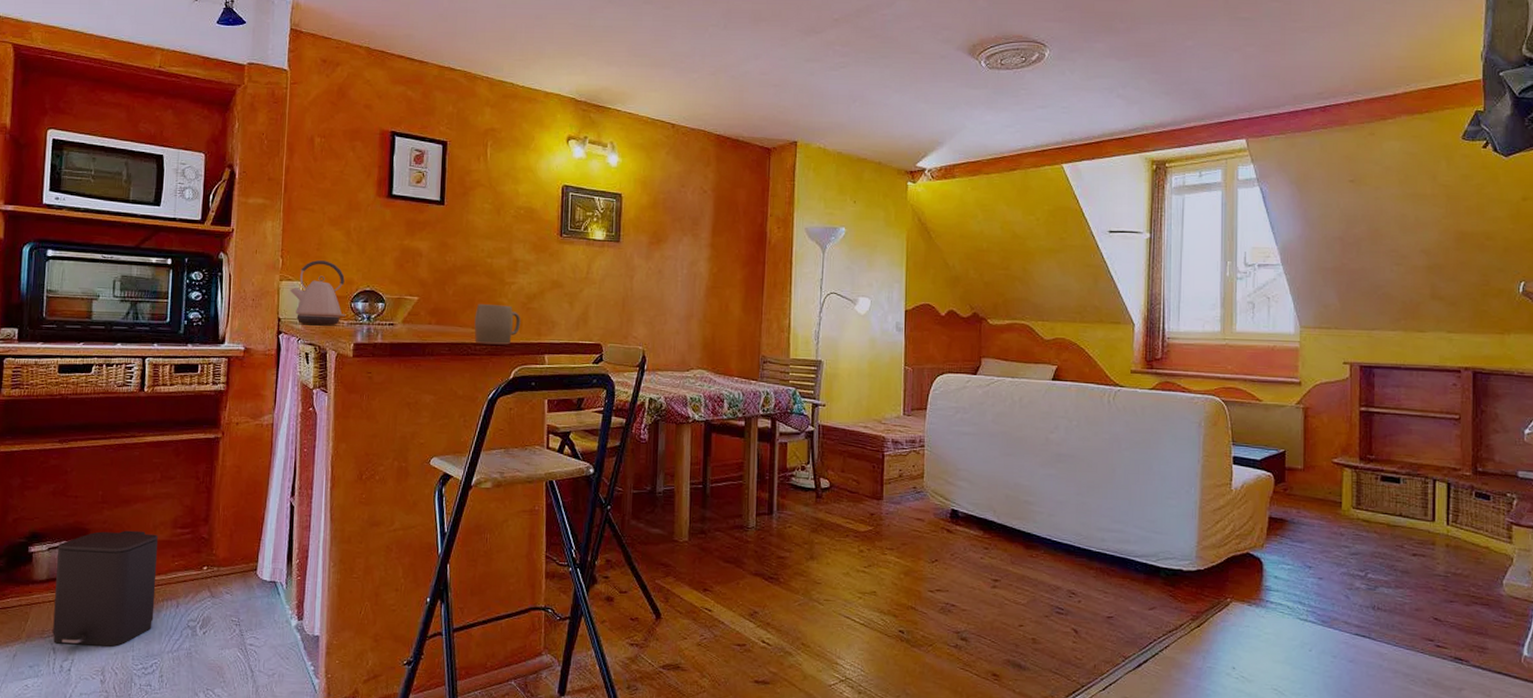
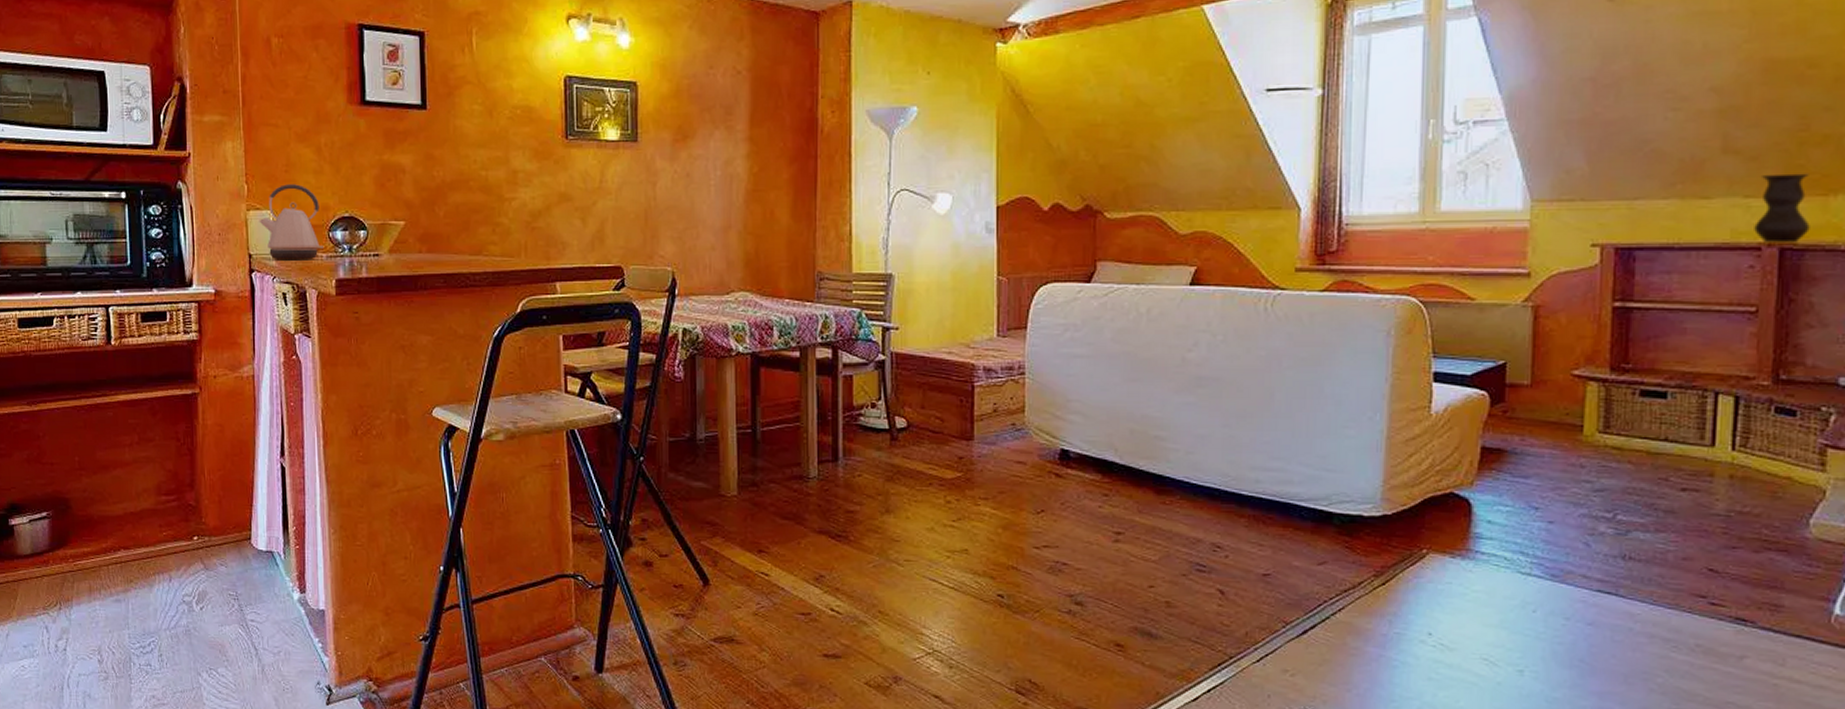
pedal bin: present [52,530,159,647] -> none [38,499,147,624]
mug: present [474,304,521,345] -> none [471,225,526,273]
vase: none [1455,316,1493,369] -> present [1754,173,1810,244]

